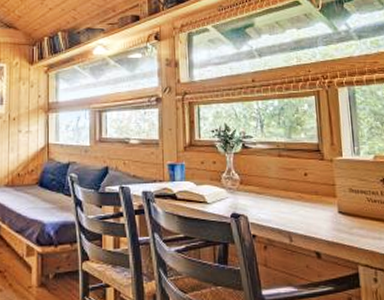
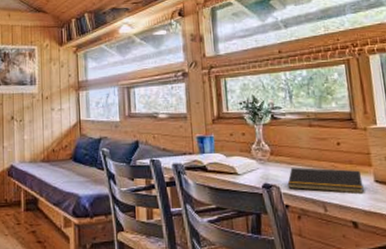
notepad: none [255,197,328,224] -> present [287,167,364,194]

